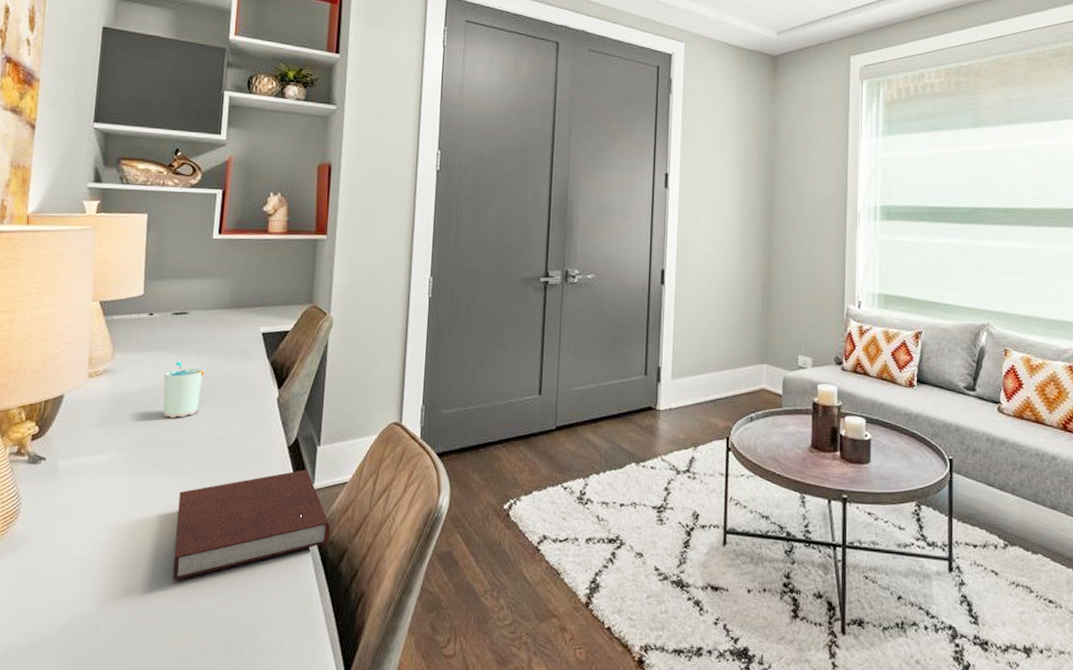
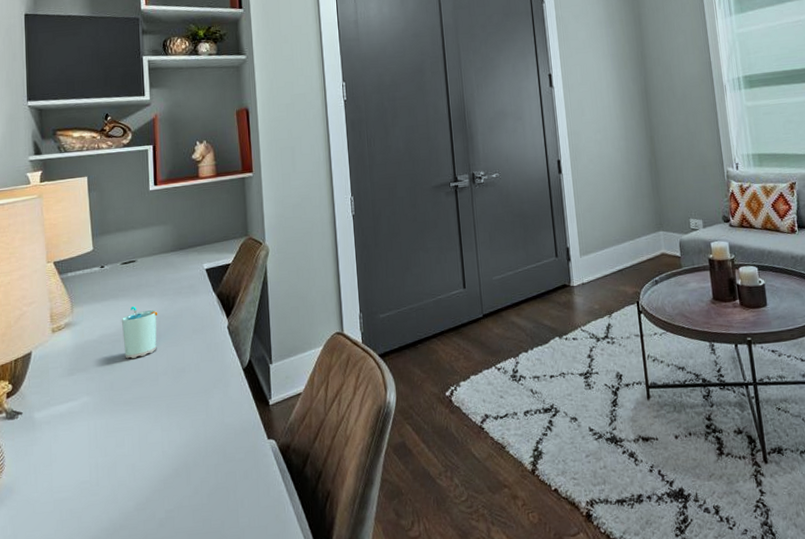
notebook: present [172,469,331,580] -> none [149,387,292,507]

